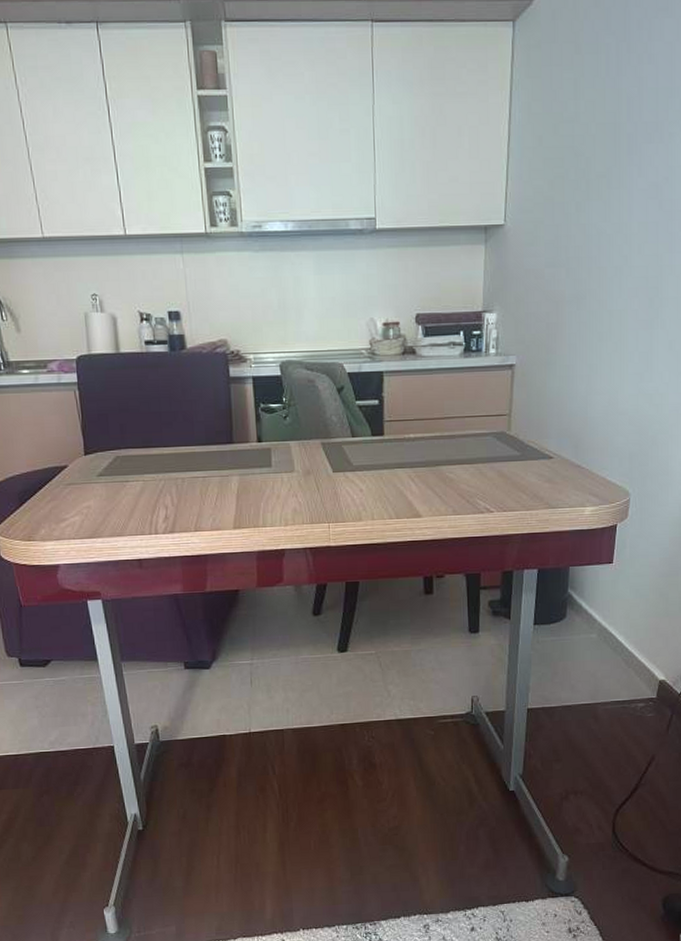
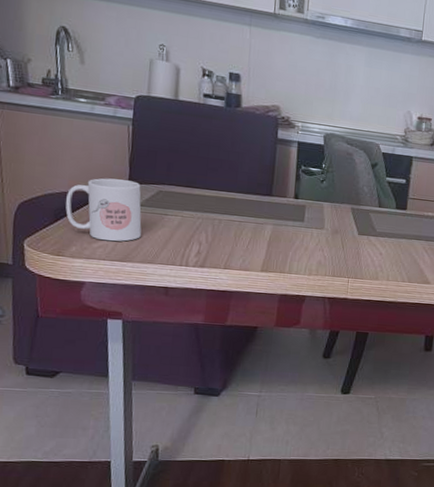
mug: none [27,450,106,519] -> present [65,178,142,242]

